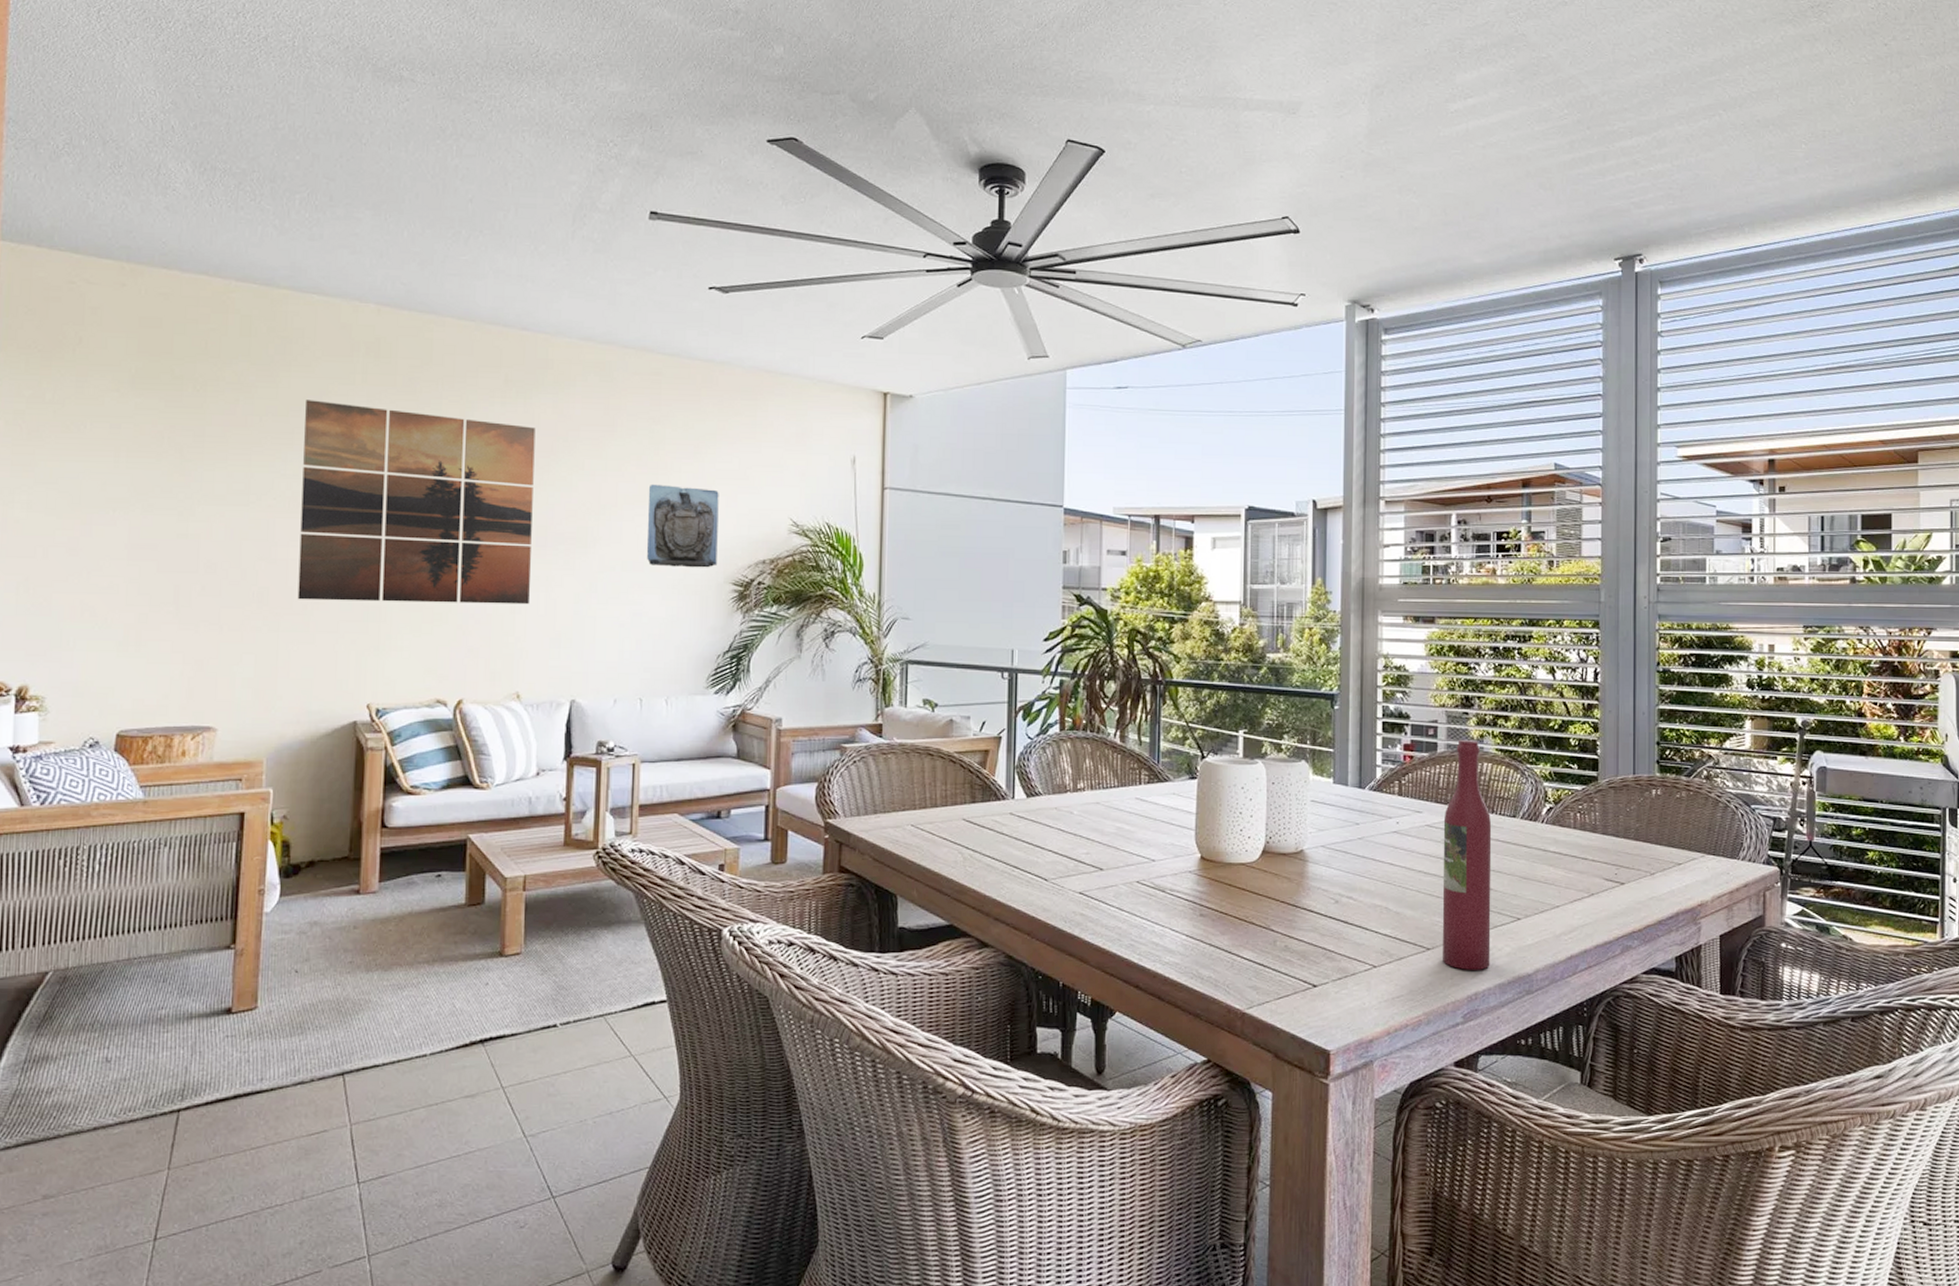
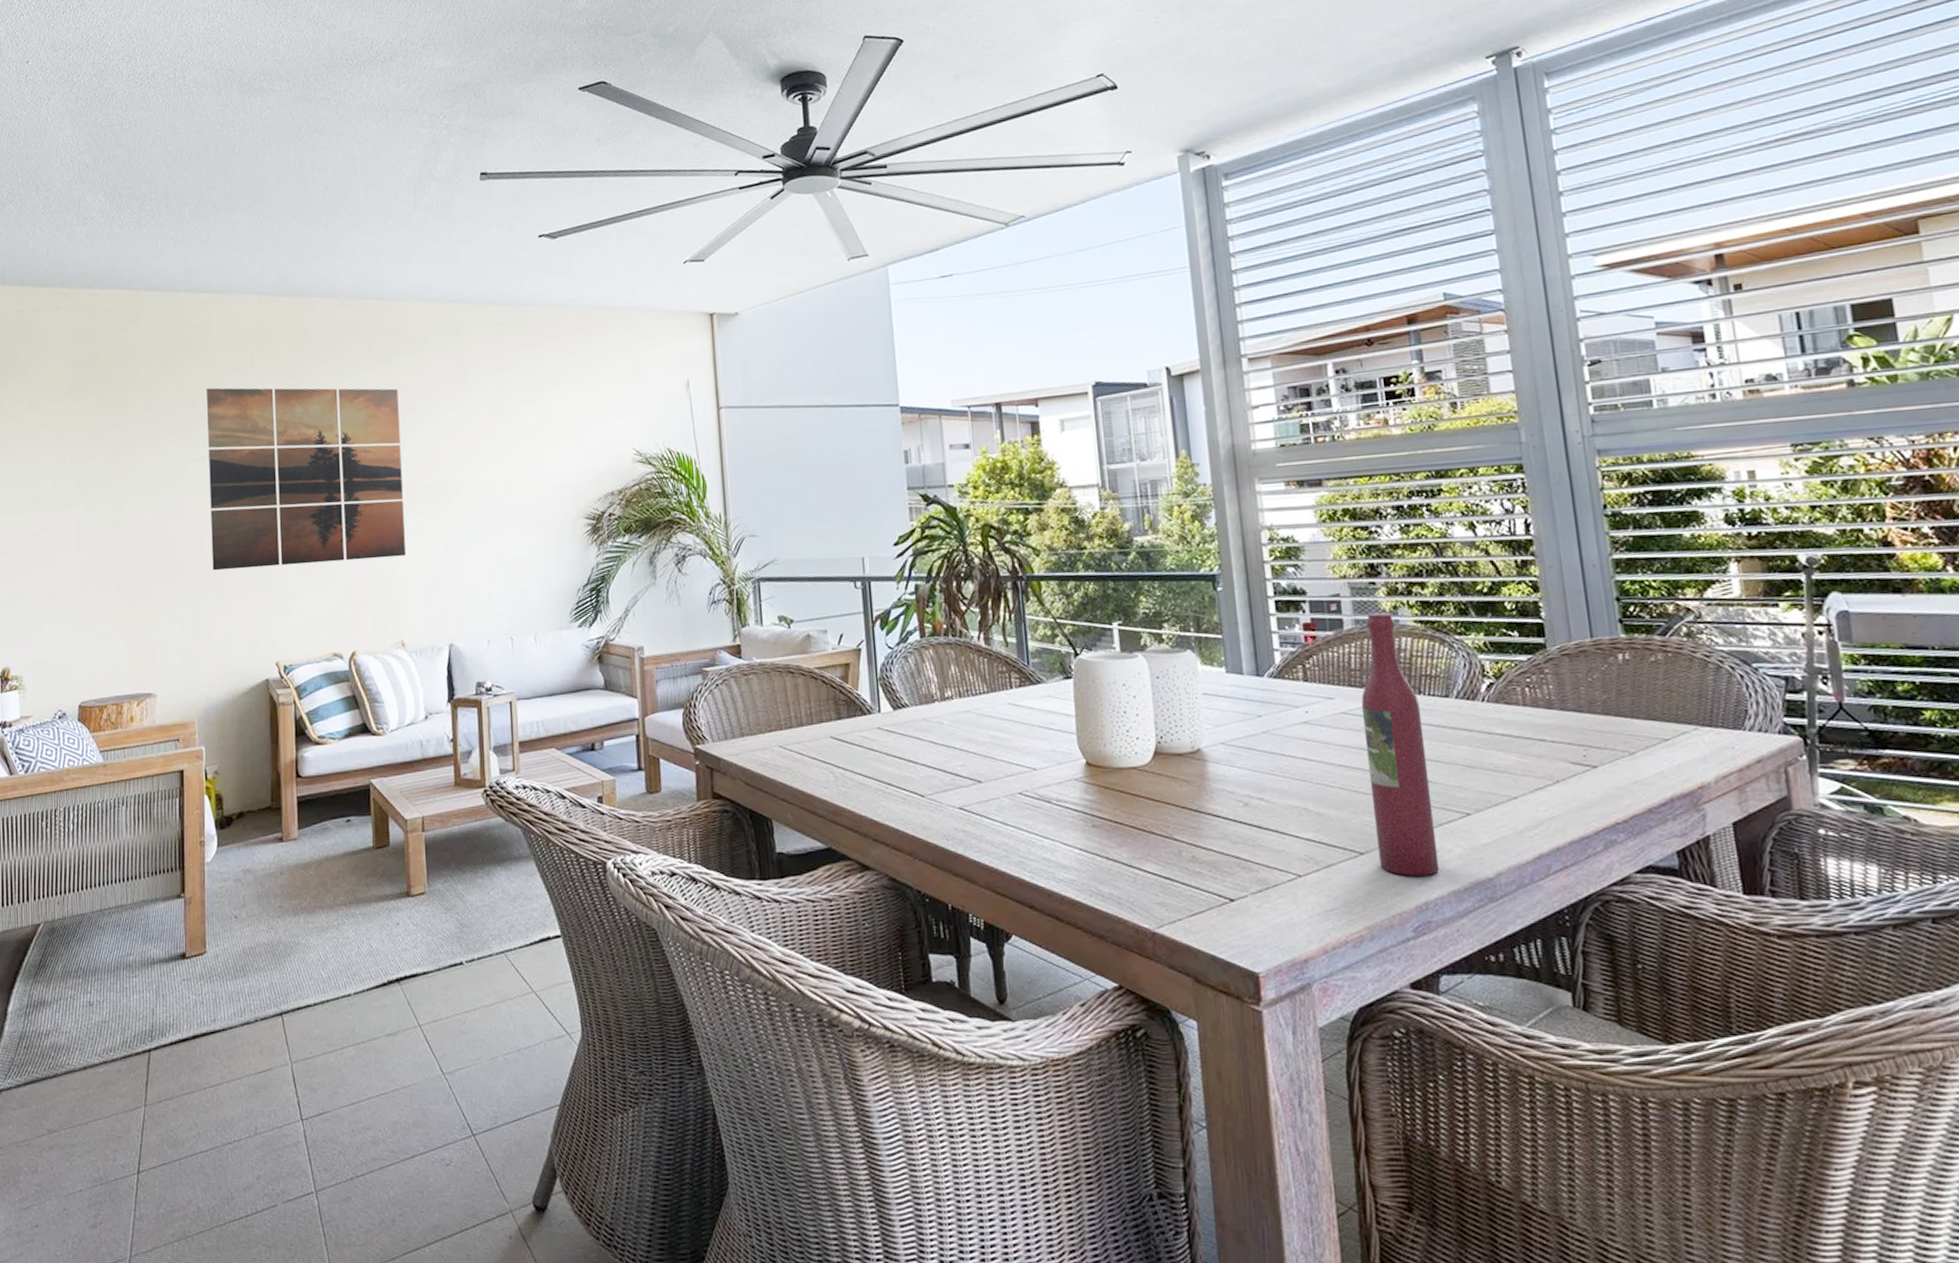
wall sculpture: present [647,484,719,568] -> none [501,428,569,508]

